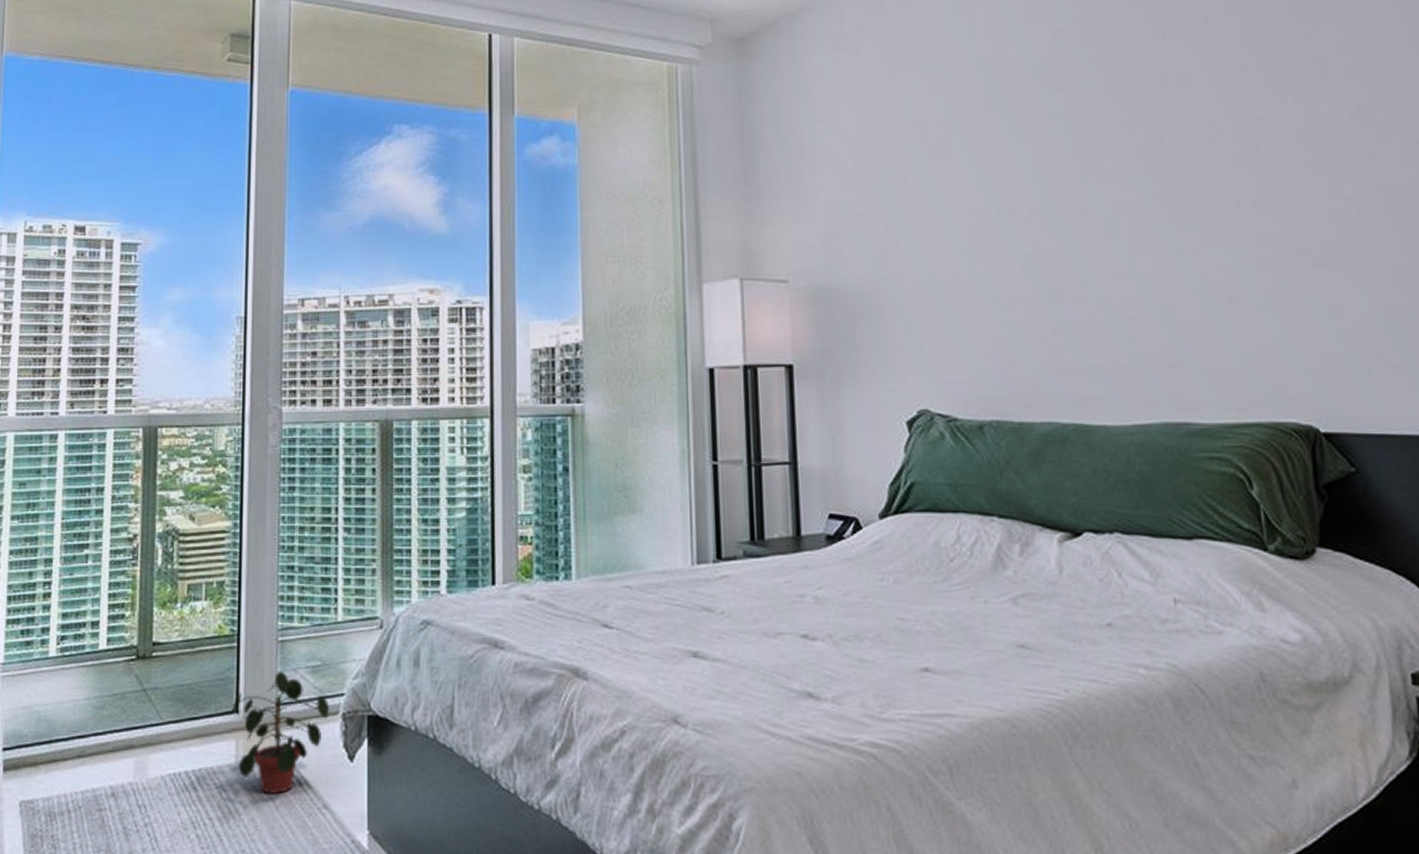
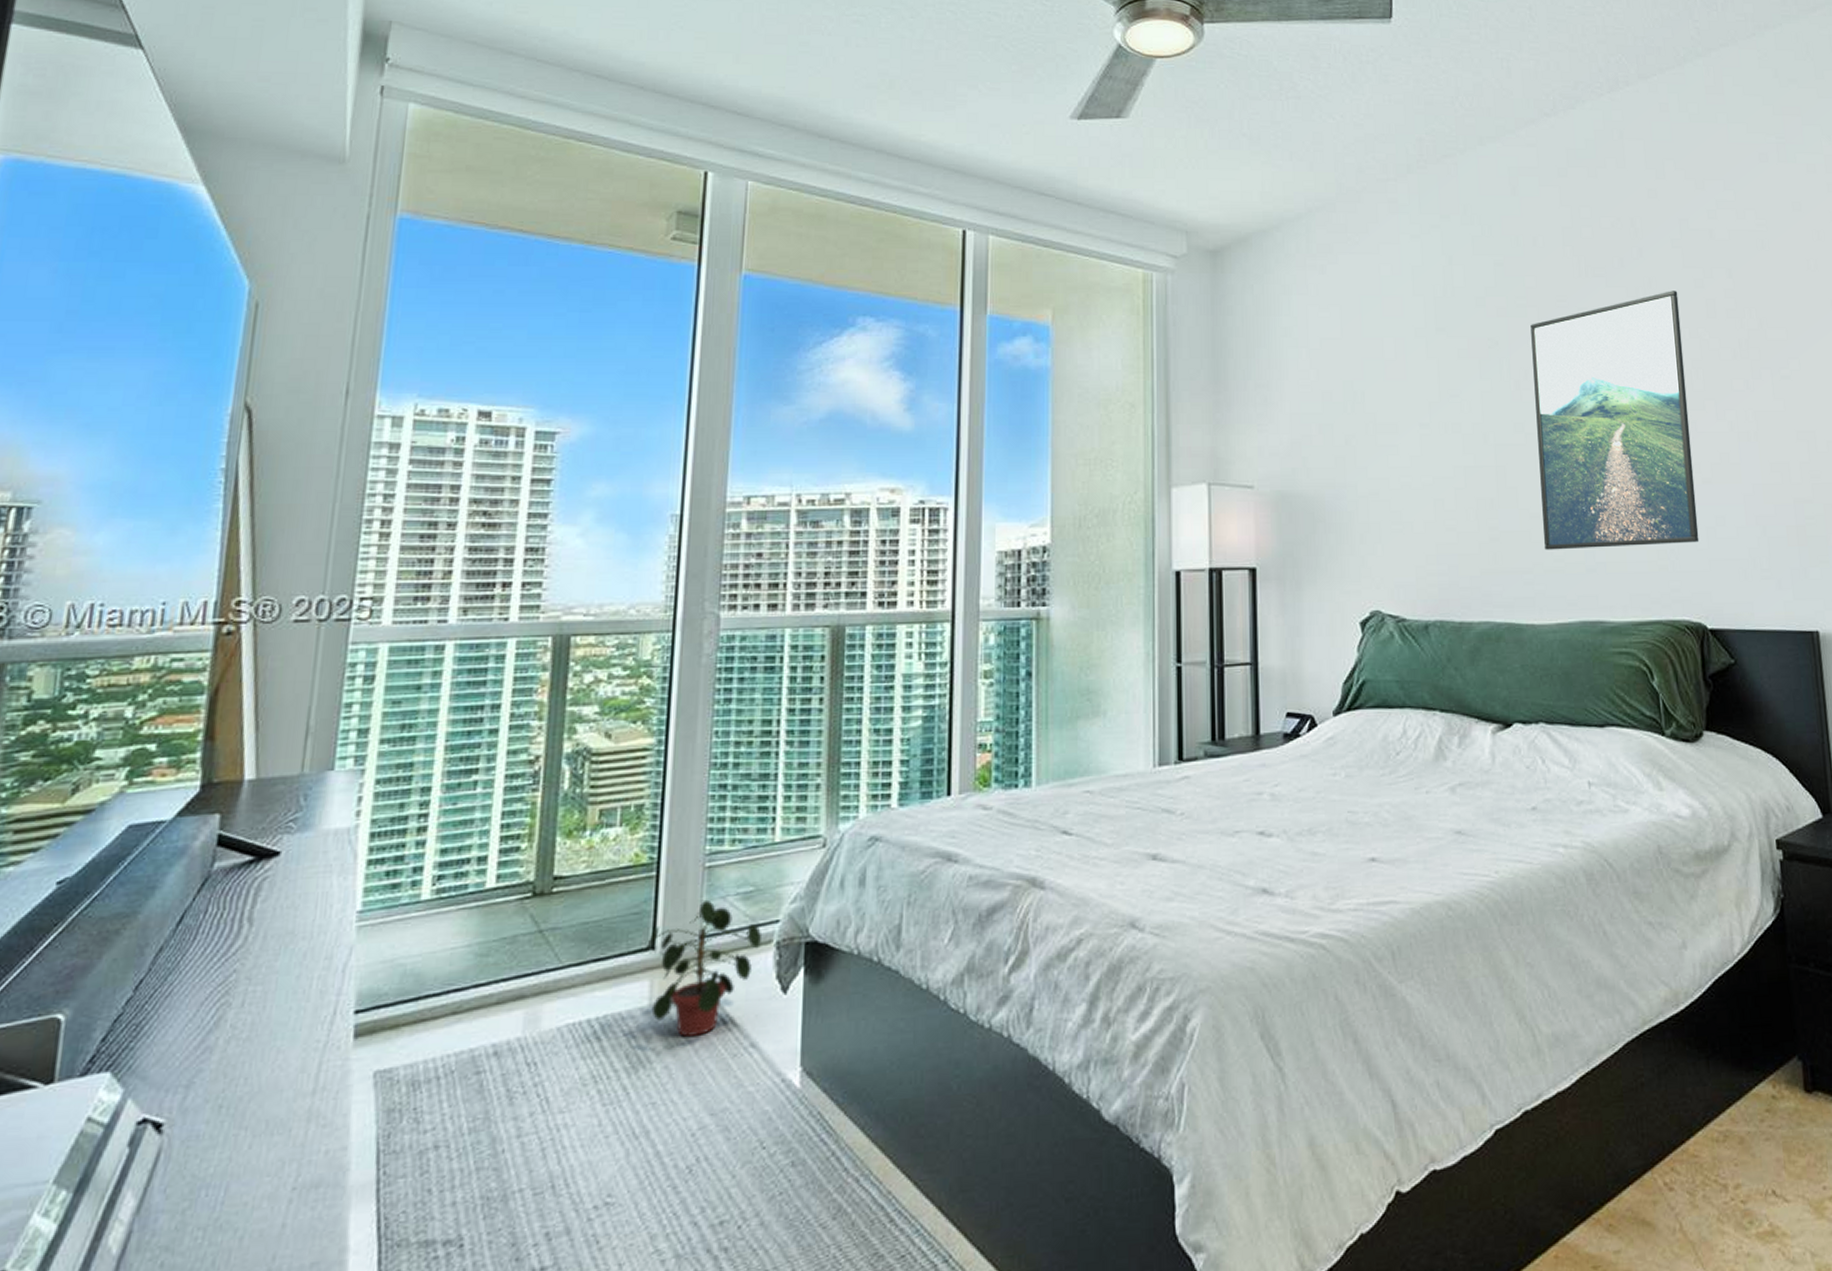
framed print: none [1096,49,1309,345] -> present [1530,291,1700,550]

